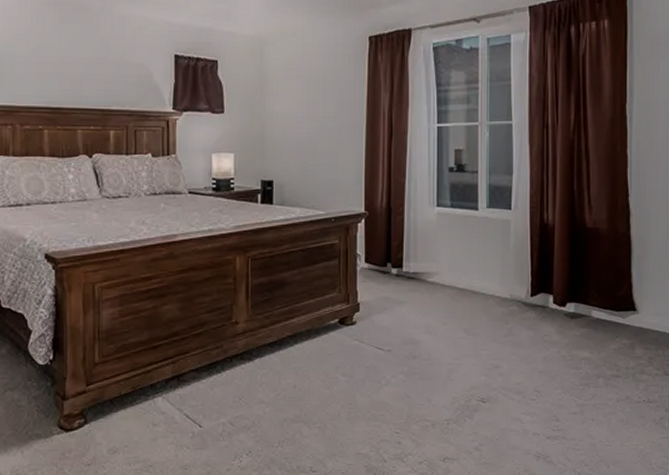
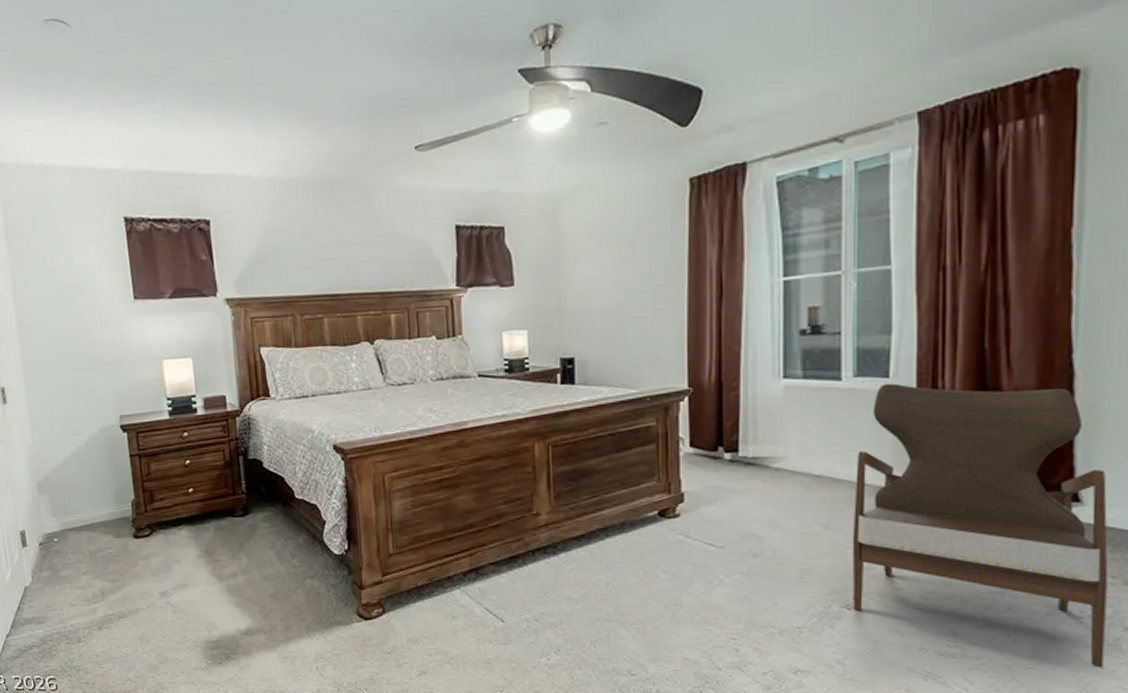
armchair: none [486,214,655,442] -> present [852,383,1108,668]

